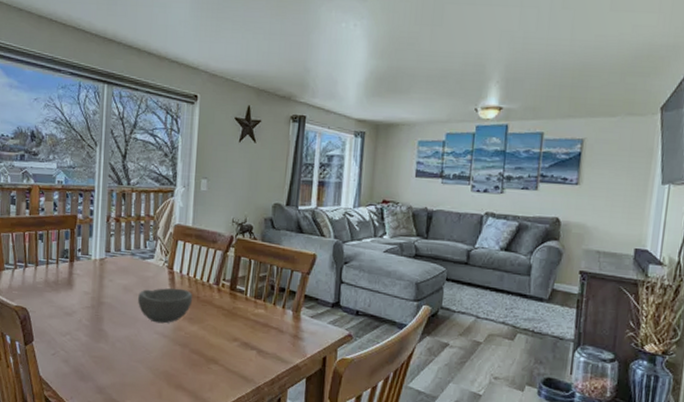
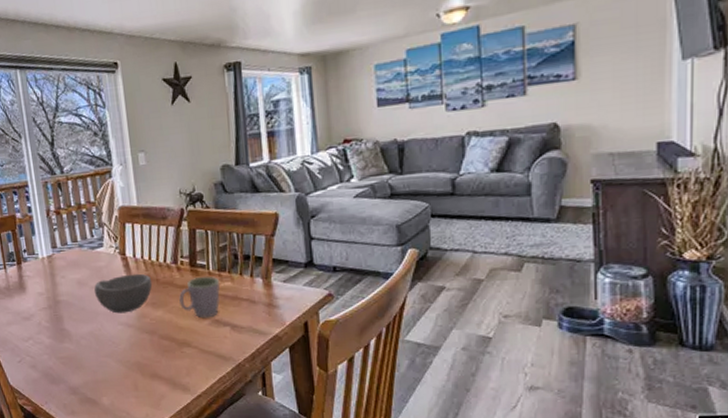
mug: none [213,300,254,340] -> present [178,276,220,319]

